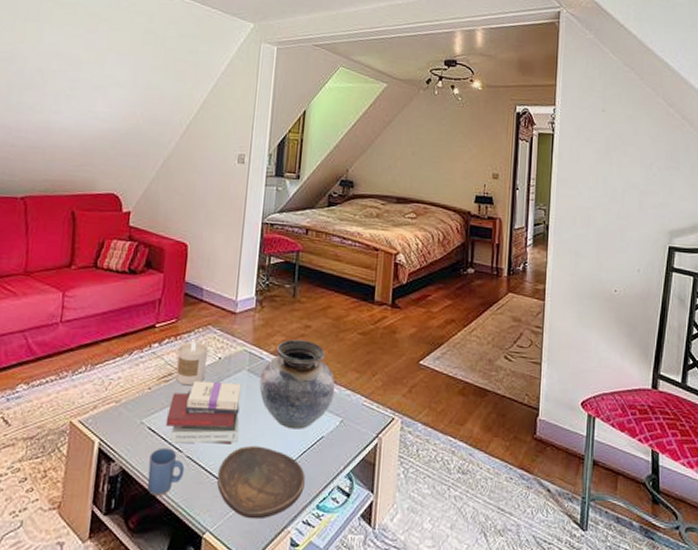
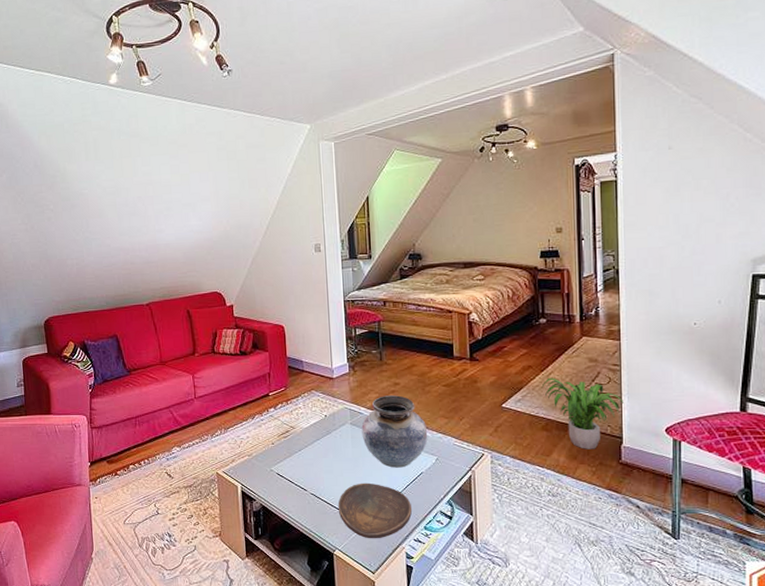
mug: present [147,447,185,496] -> none [282,488,311,524]
books: present [165,380,242,444] -> none [290,434,351,484]
candle: present [175,341,209,386] -> none [290,404,316,440]
potted plant: none [462,335,543,421] -> present [541,377,624,449]

